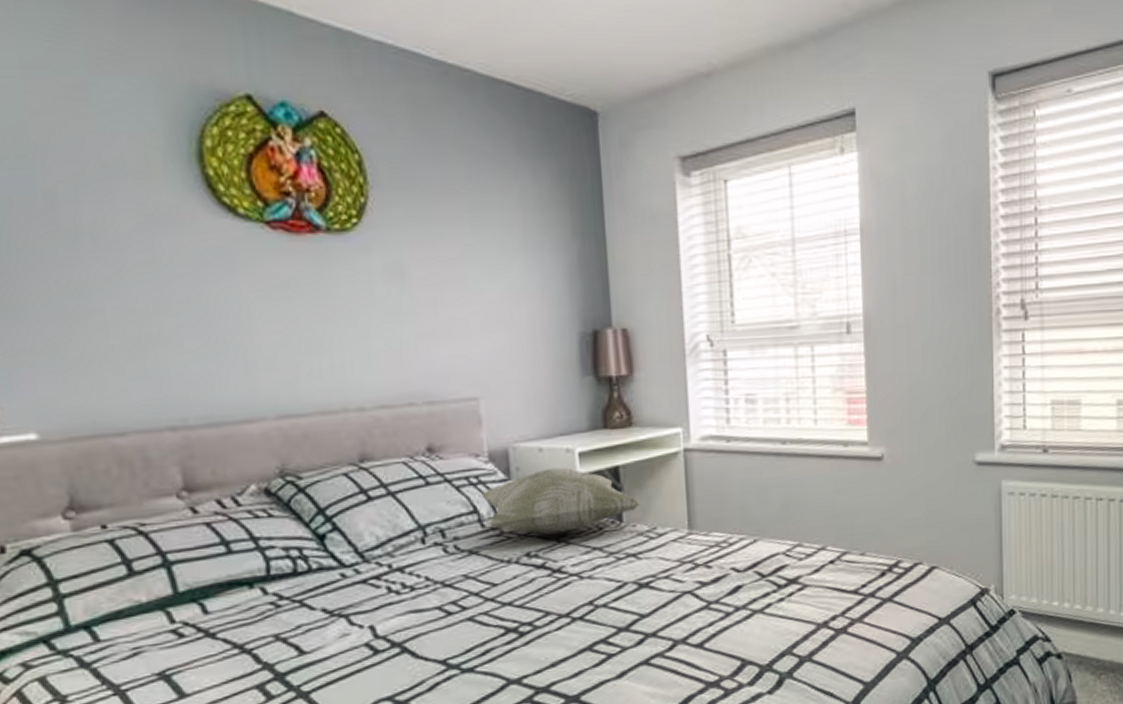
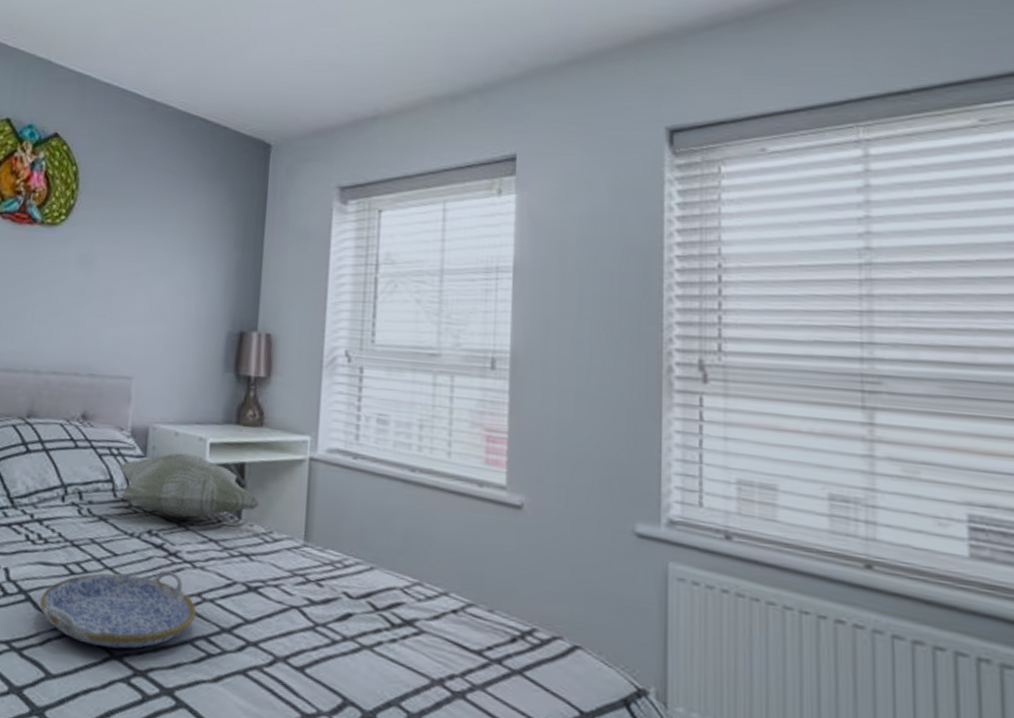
serving tray: none [418,587,591,678] -> present [39,570,197,649]

